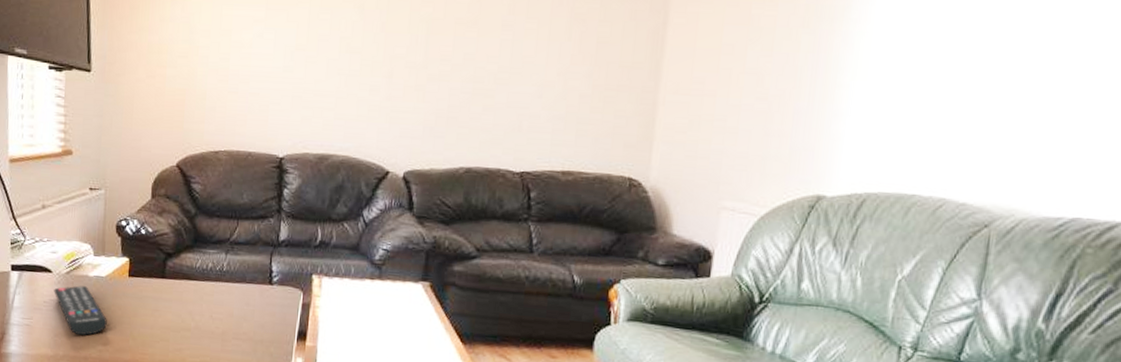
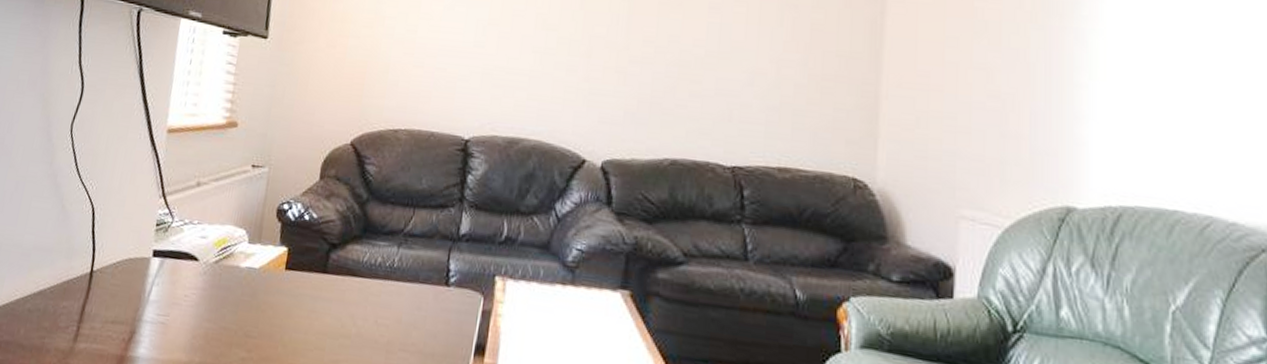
remote control: present [54,286,107,336] -> none [197,278,255,339]

